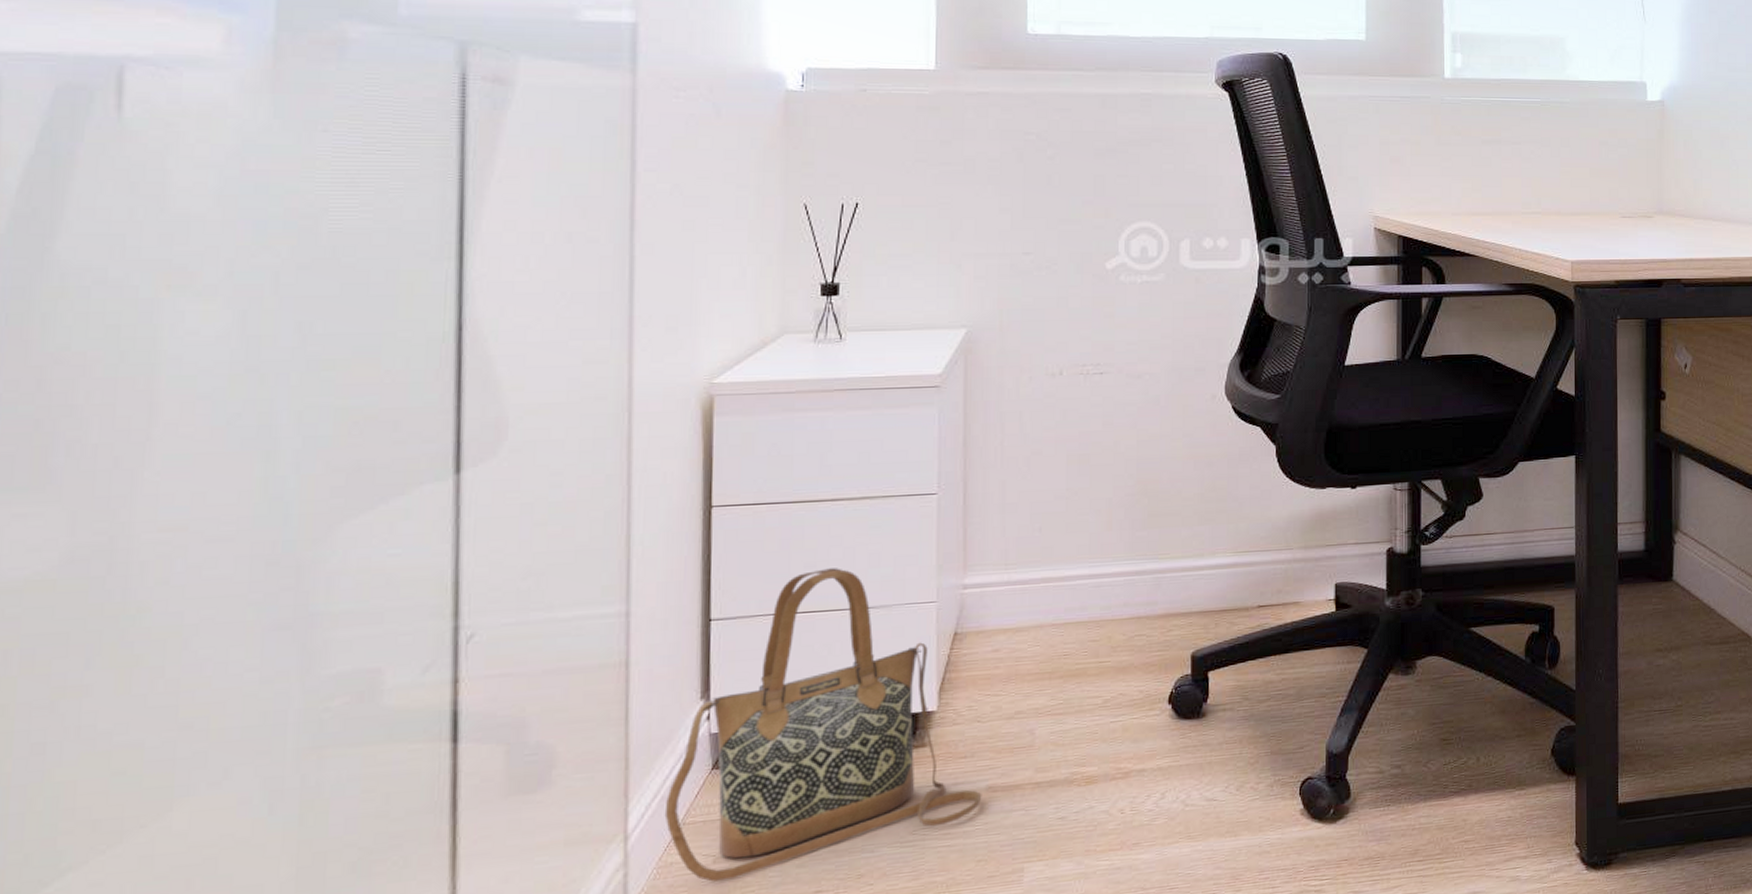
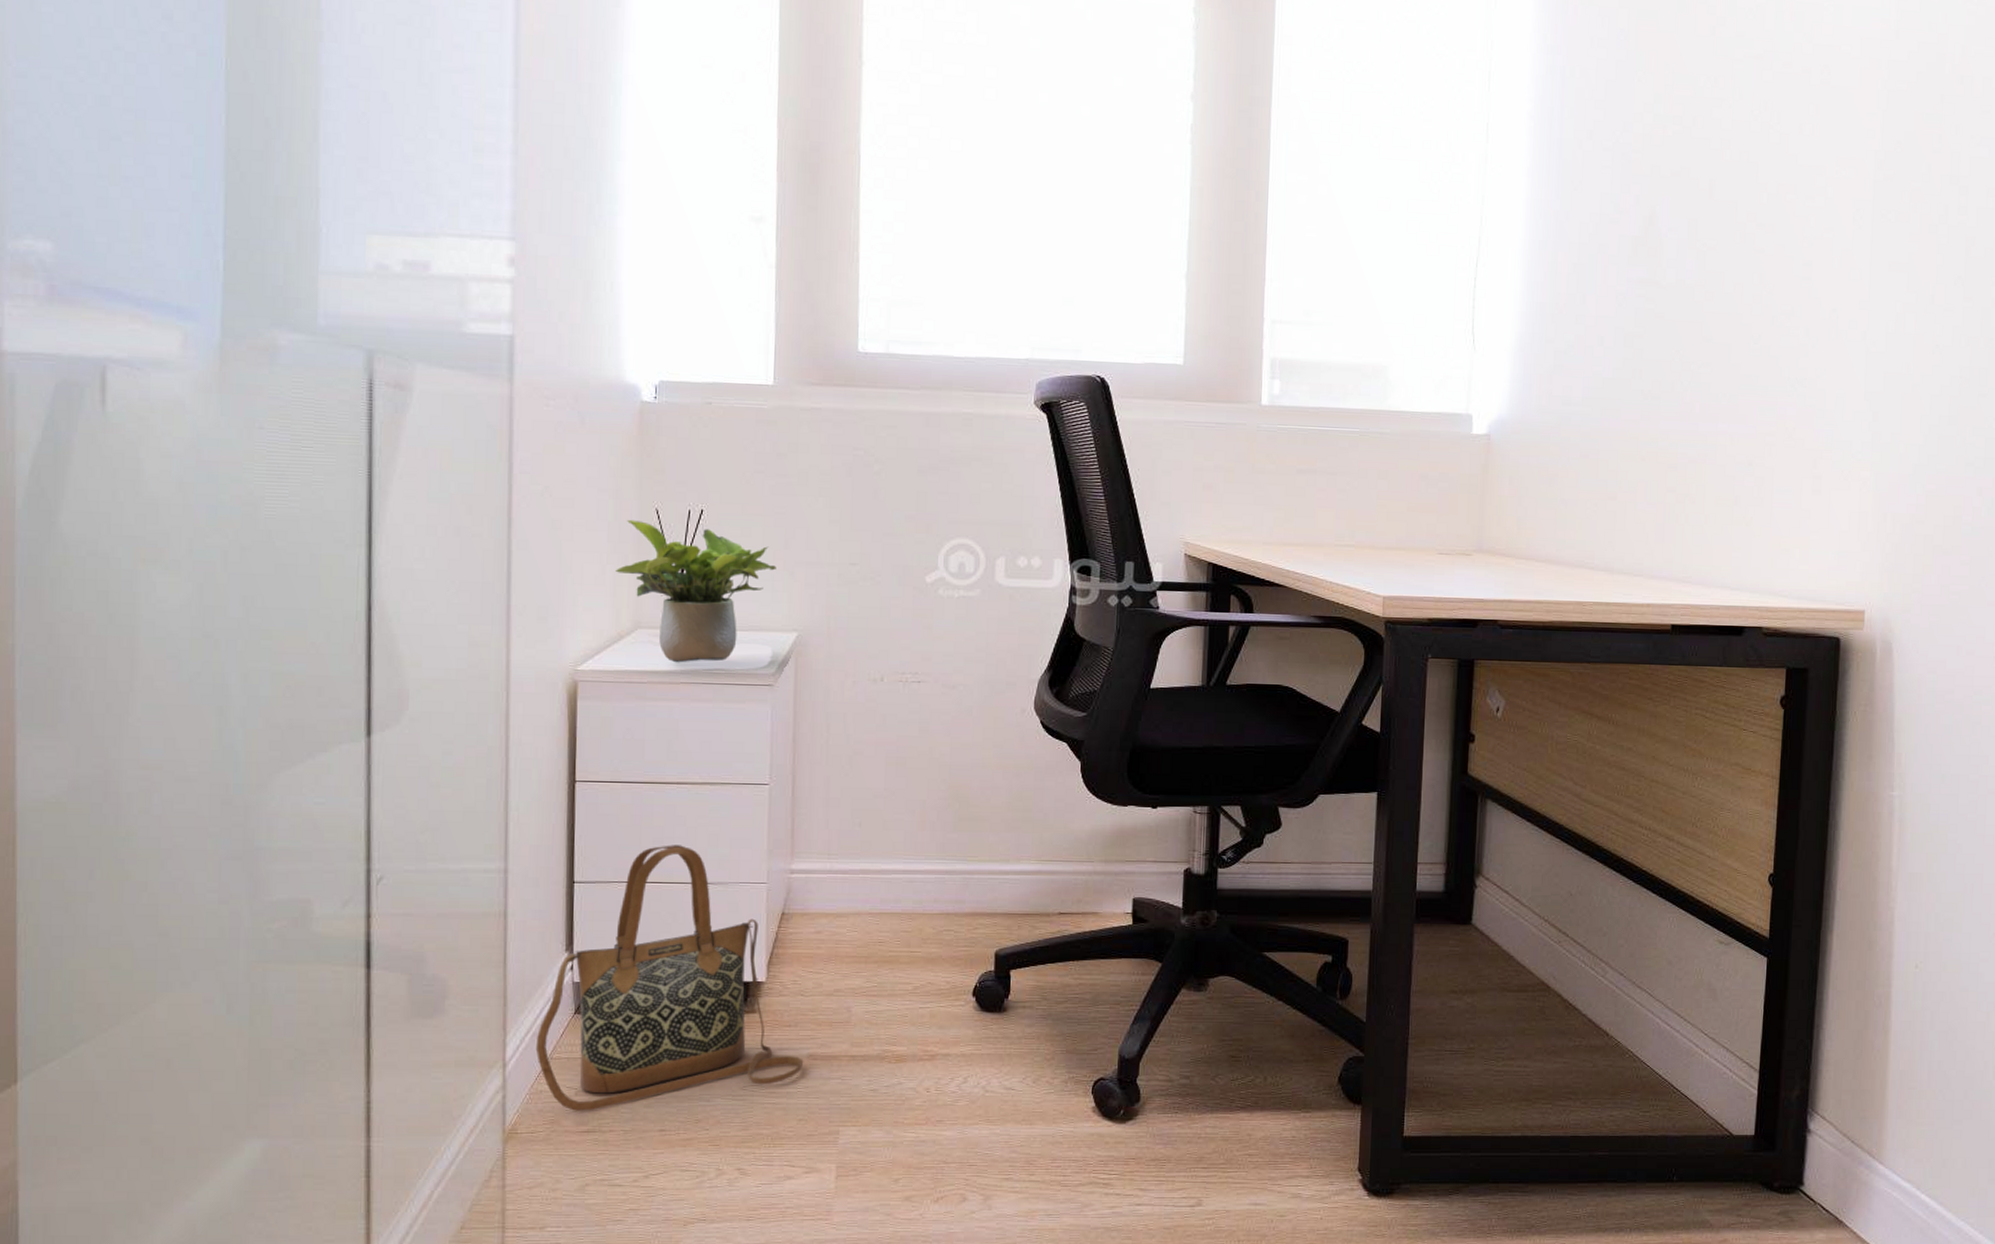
potted plant: none [758,216,942,369] -> present [616,519,776,663]

